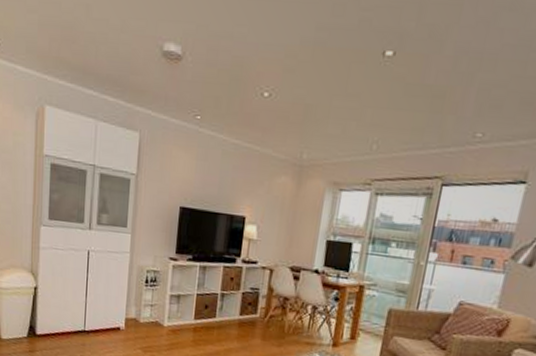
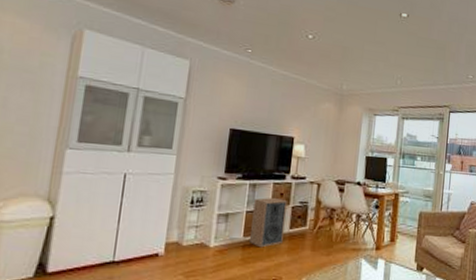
speaker: none [200,281,237,332] -> present [250,197,287,248]

